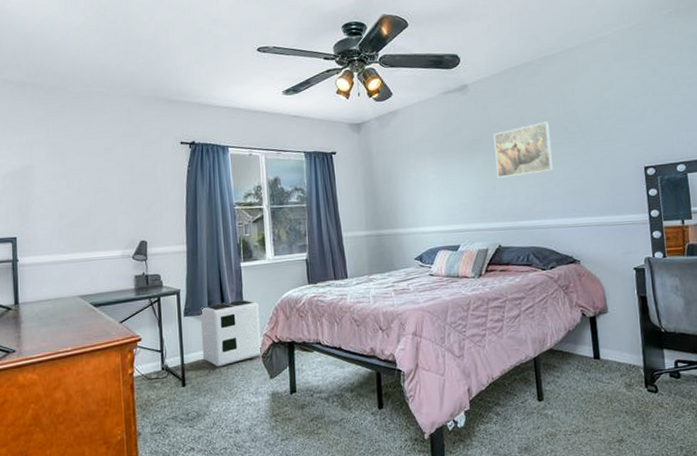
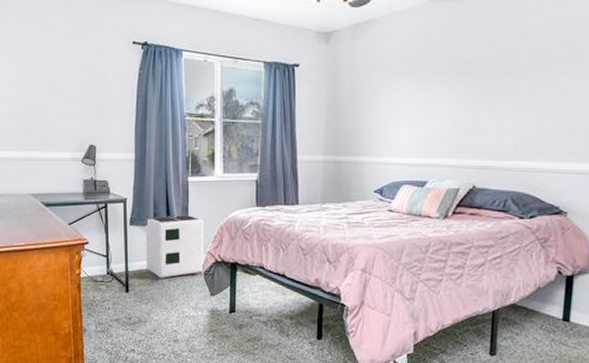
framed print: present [493,121,553,178] -> none [484,43,559,109]

